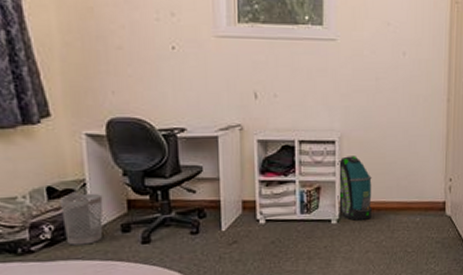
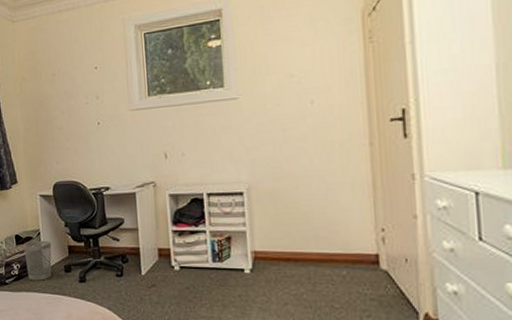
backpack: present [337,156,372,221] -> none [247,206,288,271]

